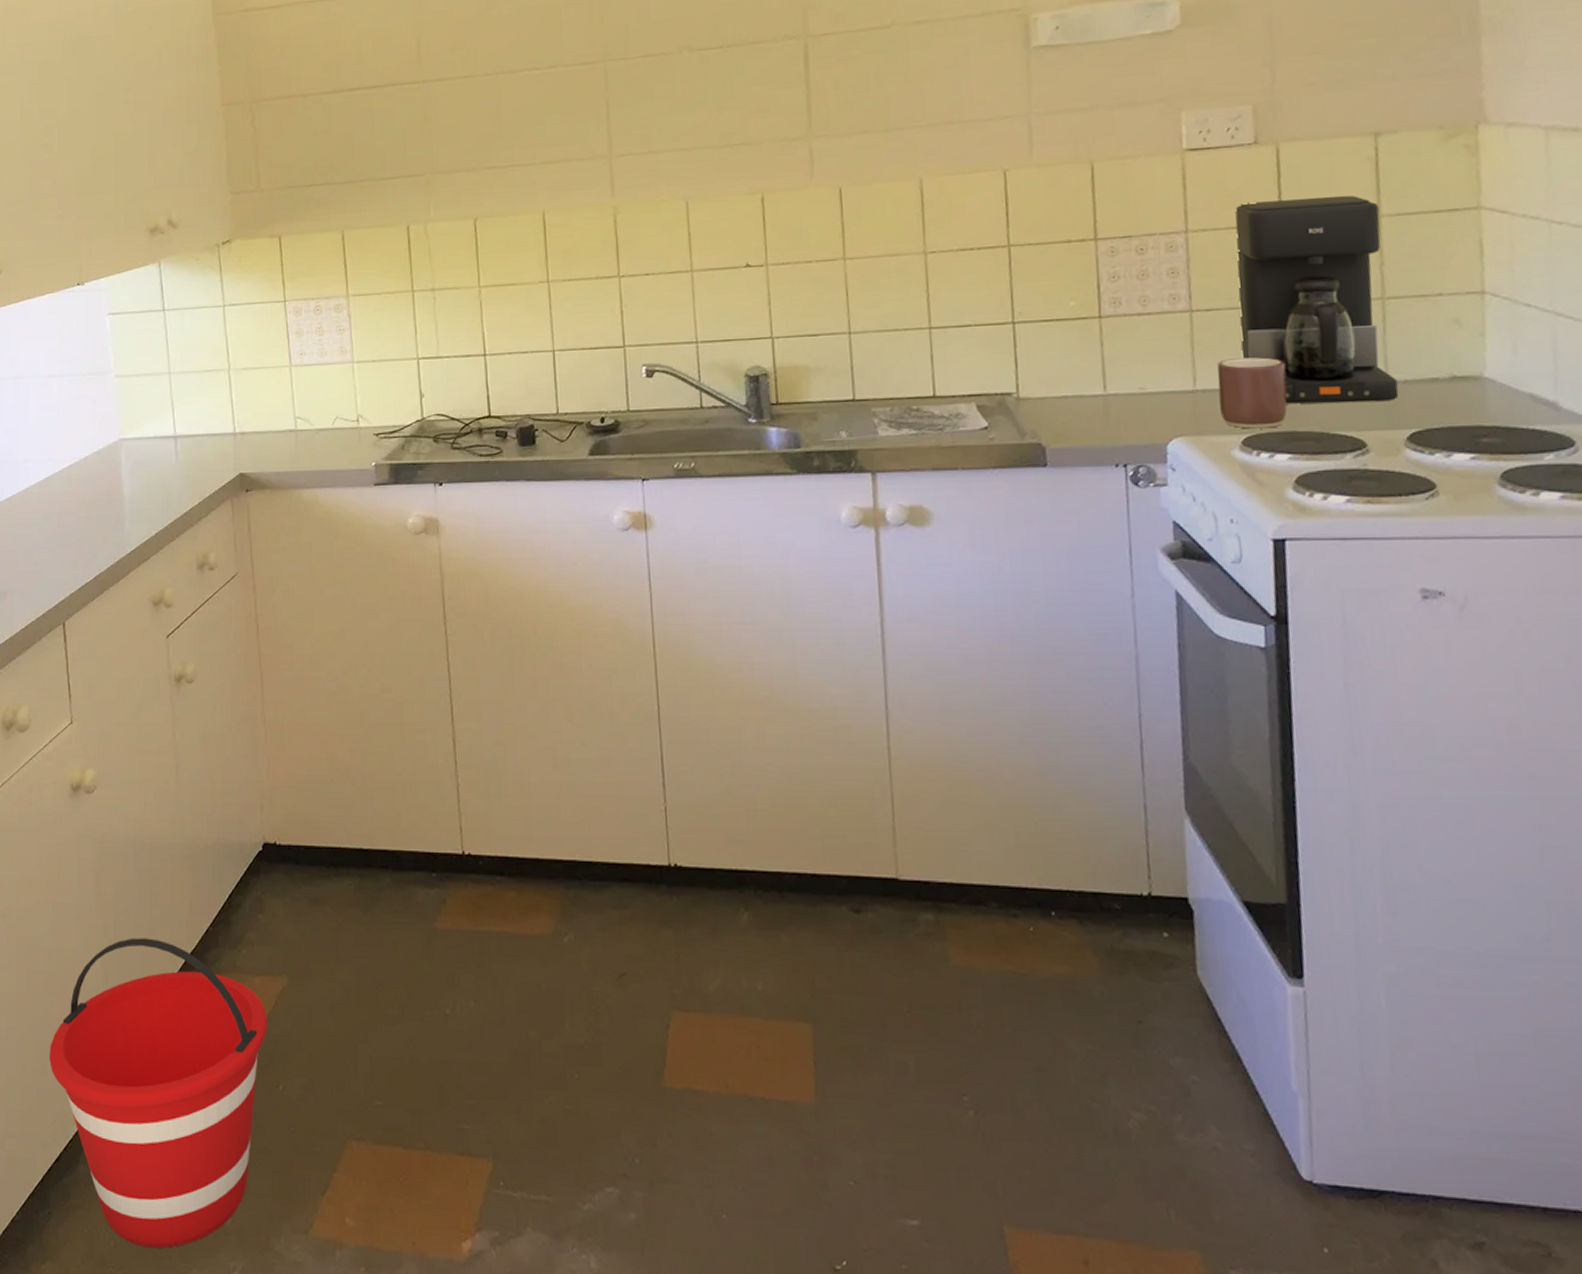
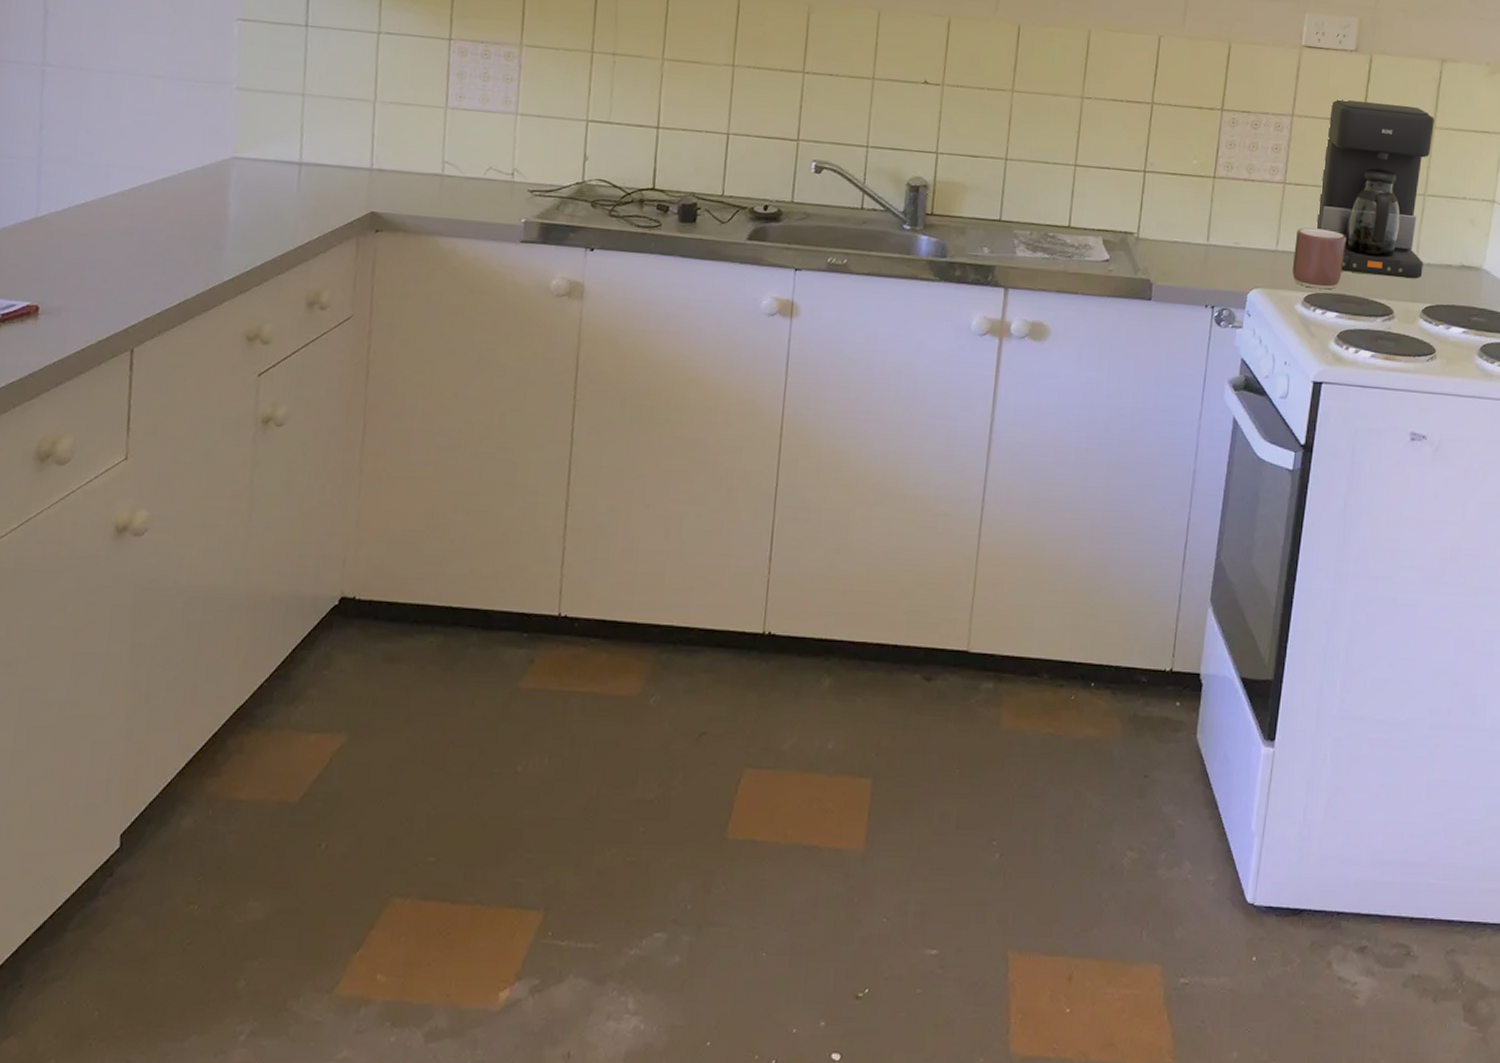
bucket: present [49,938,267,1249] -> none [44,692,319,1017]

